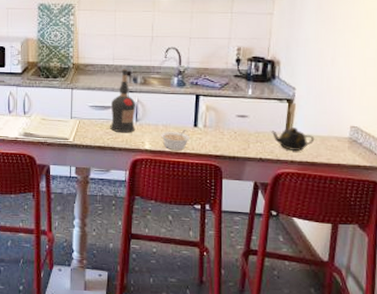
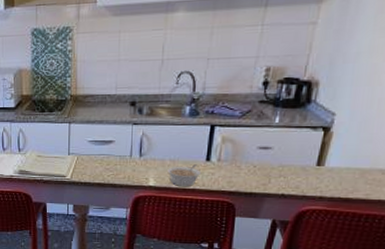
liquor bottle: present [110,69,136,133] -> none [111,99,141,169]
teapot: present [270,127,315,151] -> none [297,159,353,185]

